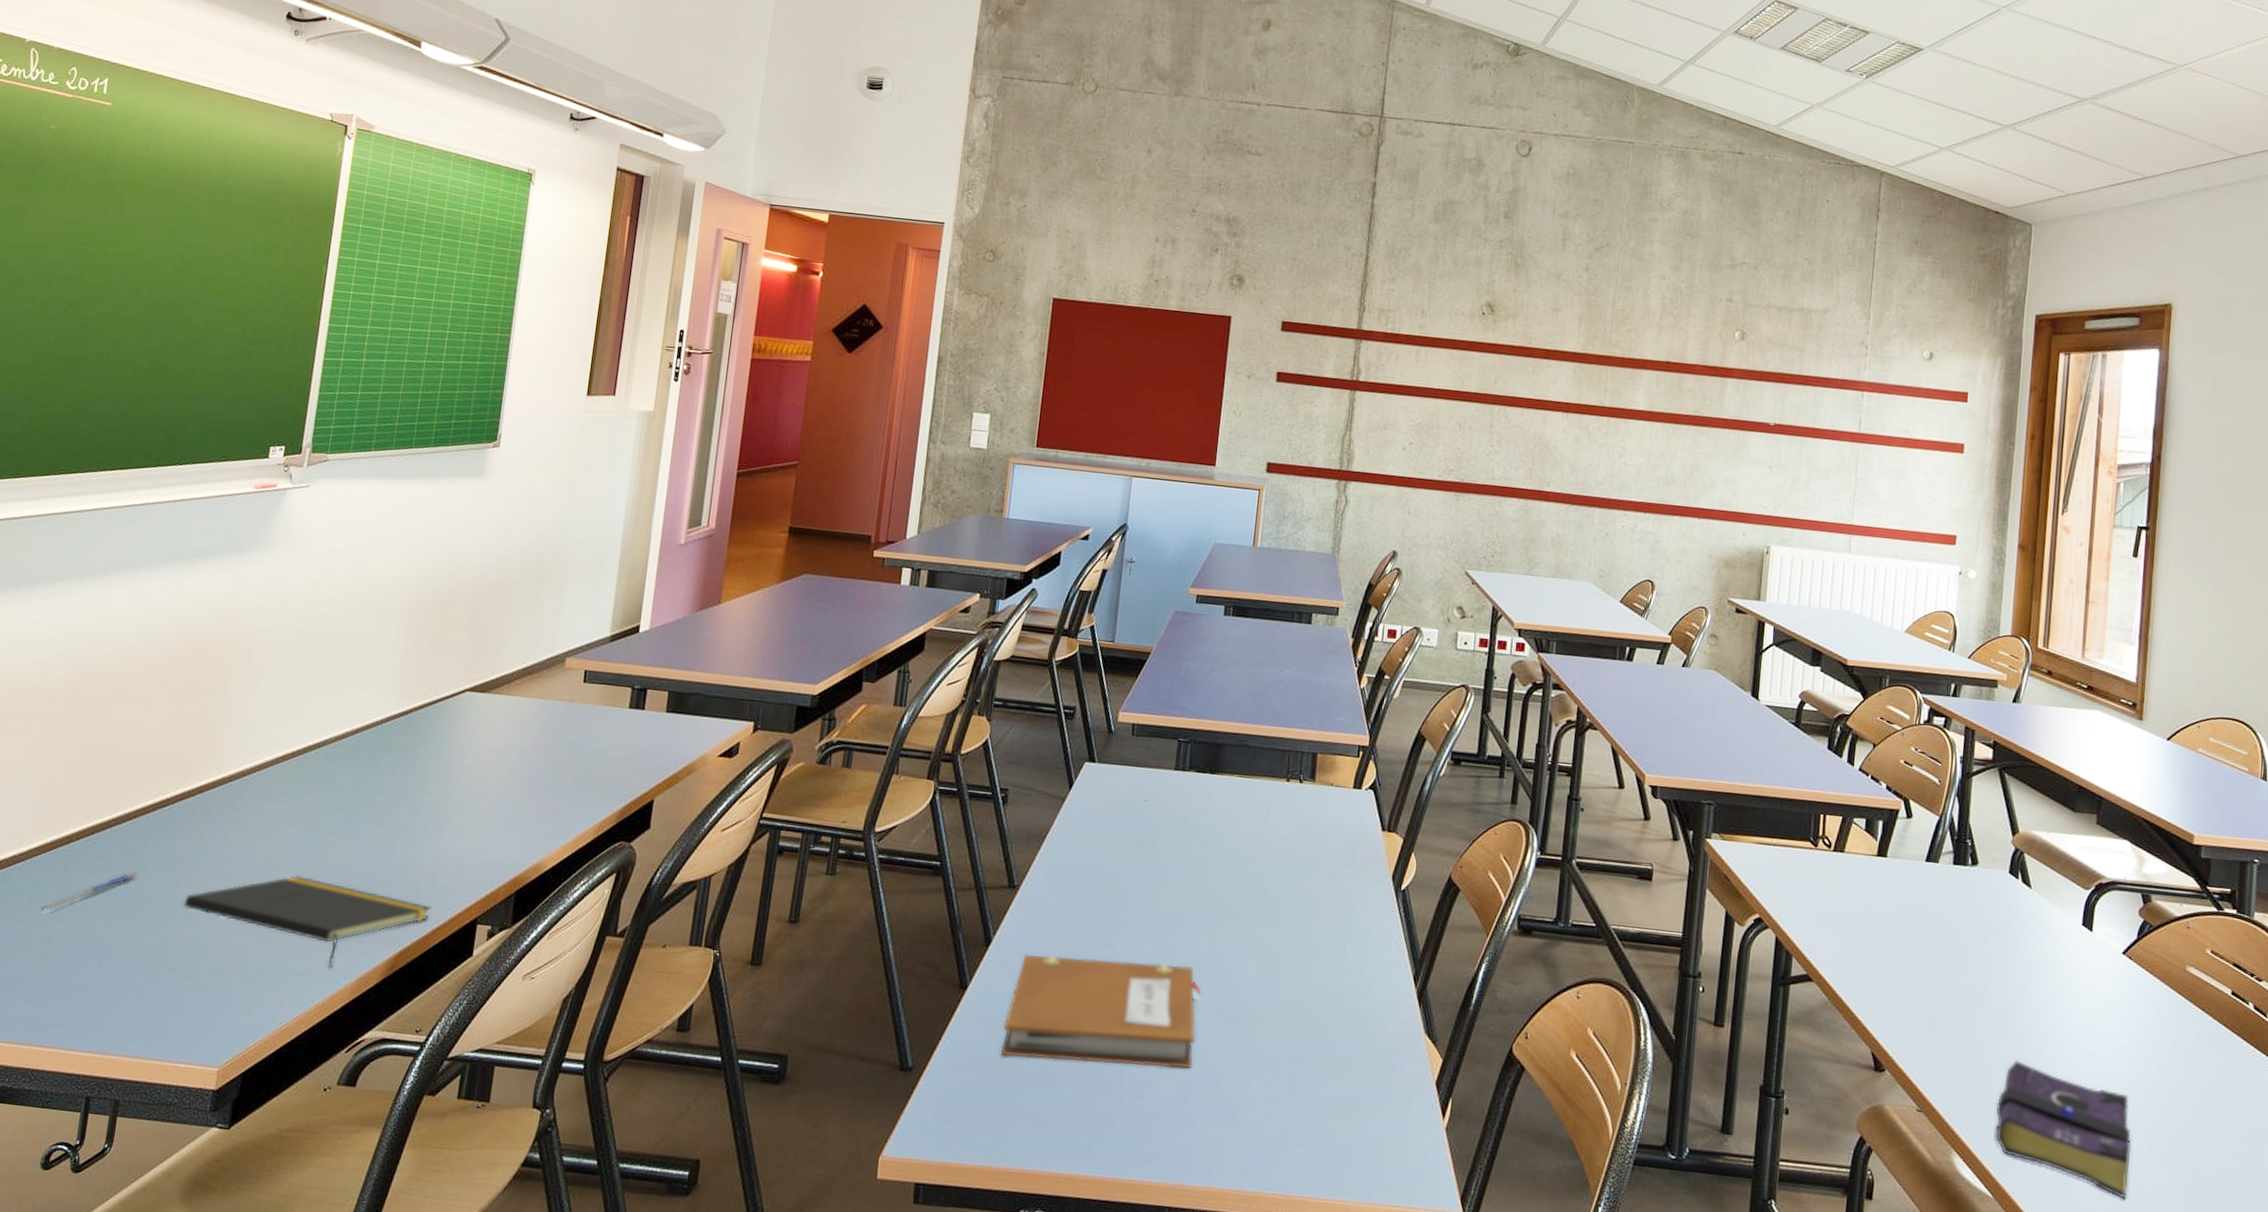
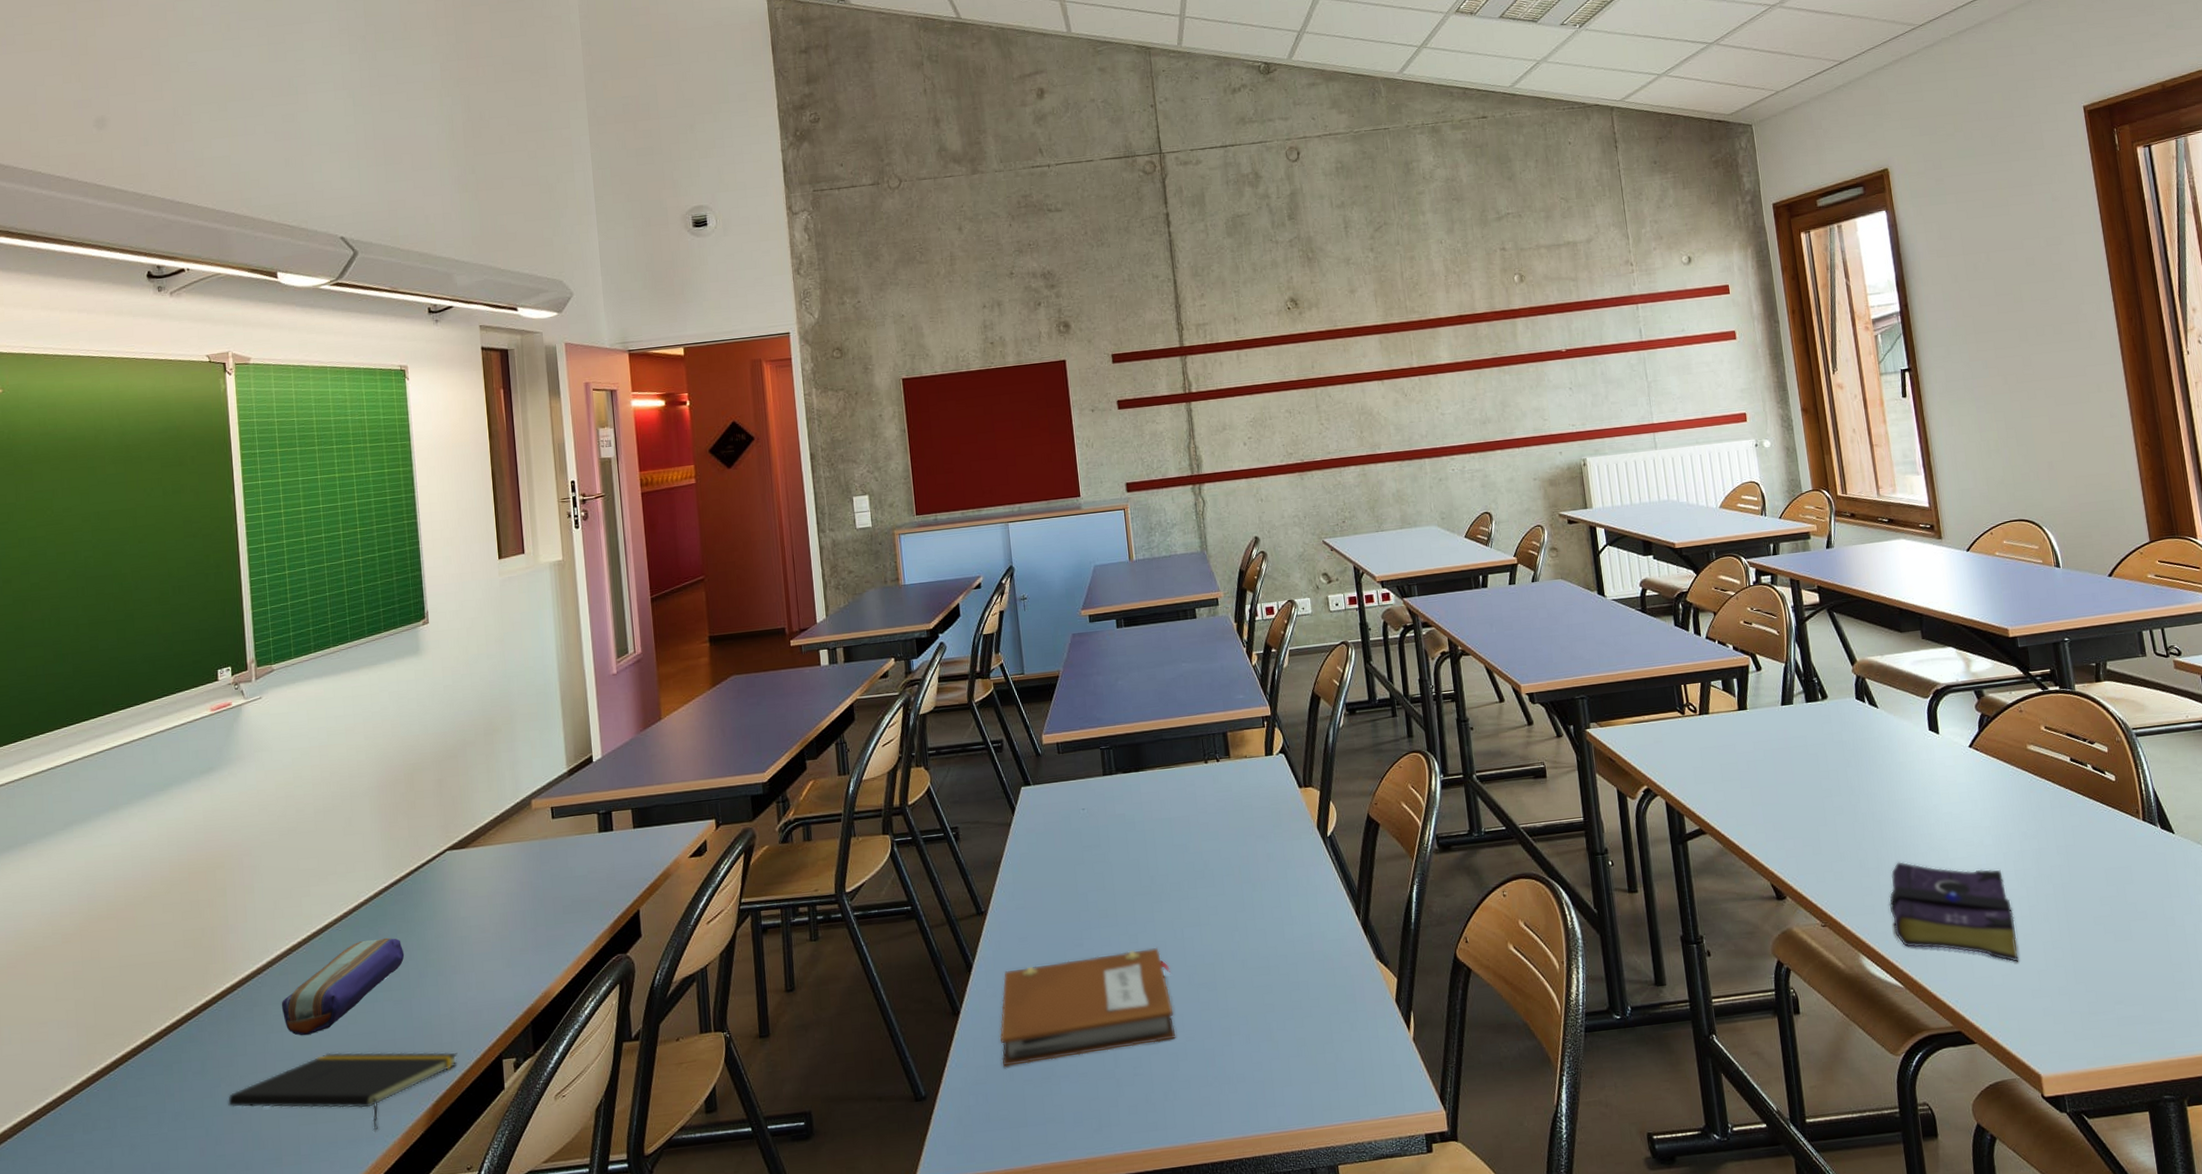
pen: present [39,870,139,911] -> none [95,1083,181,1140]
pencil case: none [260,766,400,852] -> present [281,937,405,1036]

